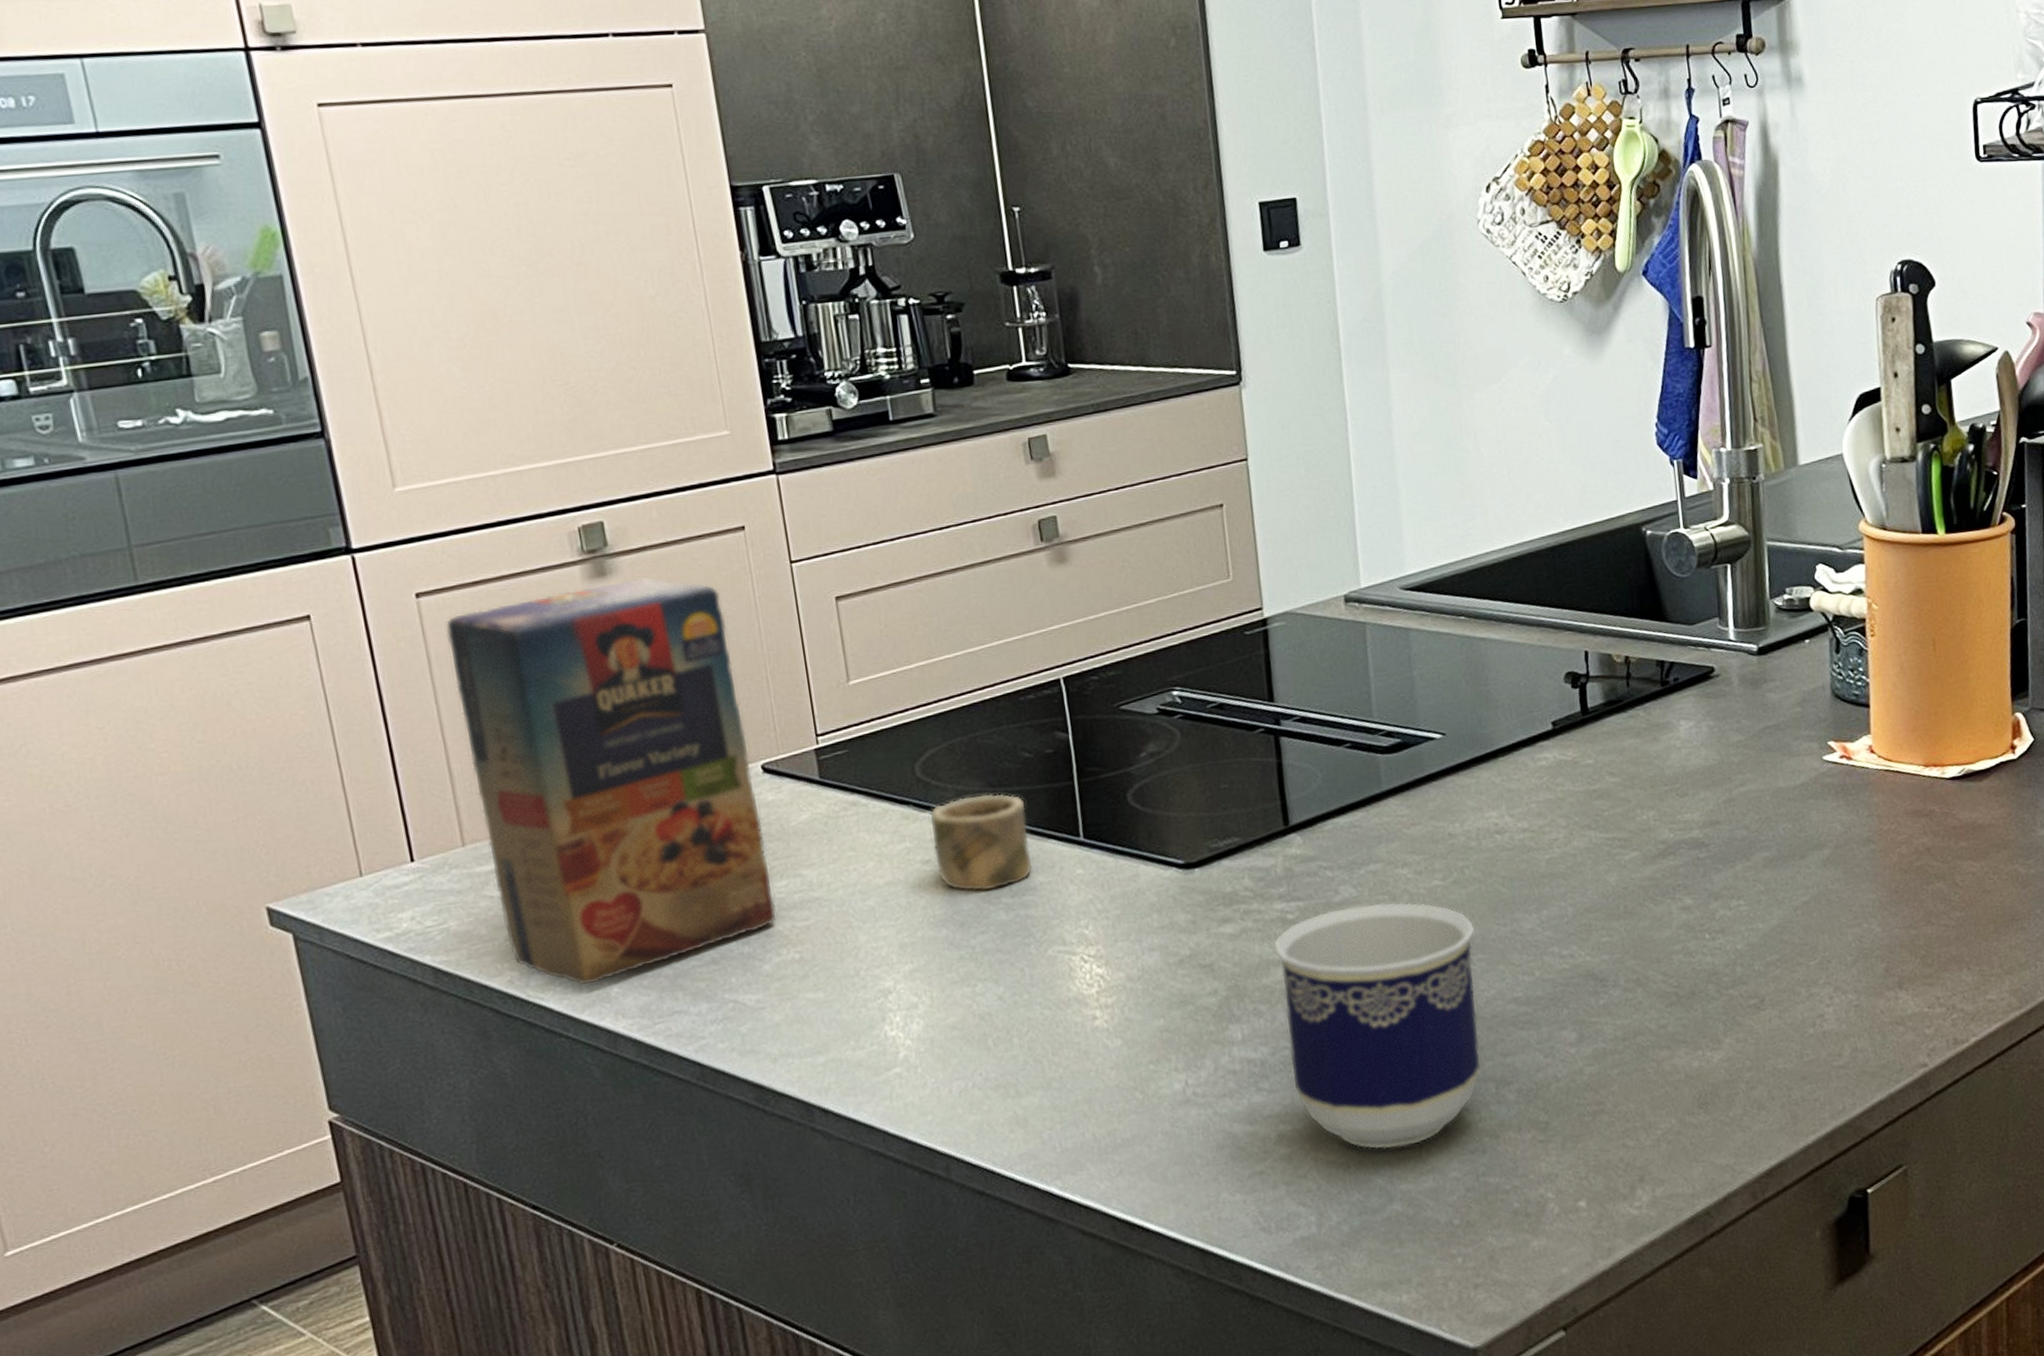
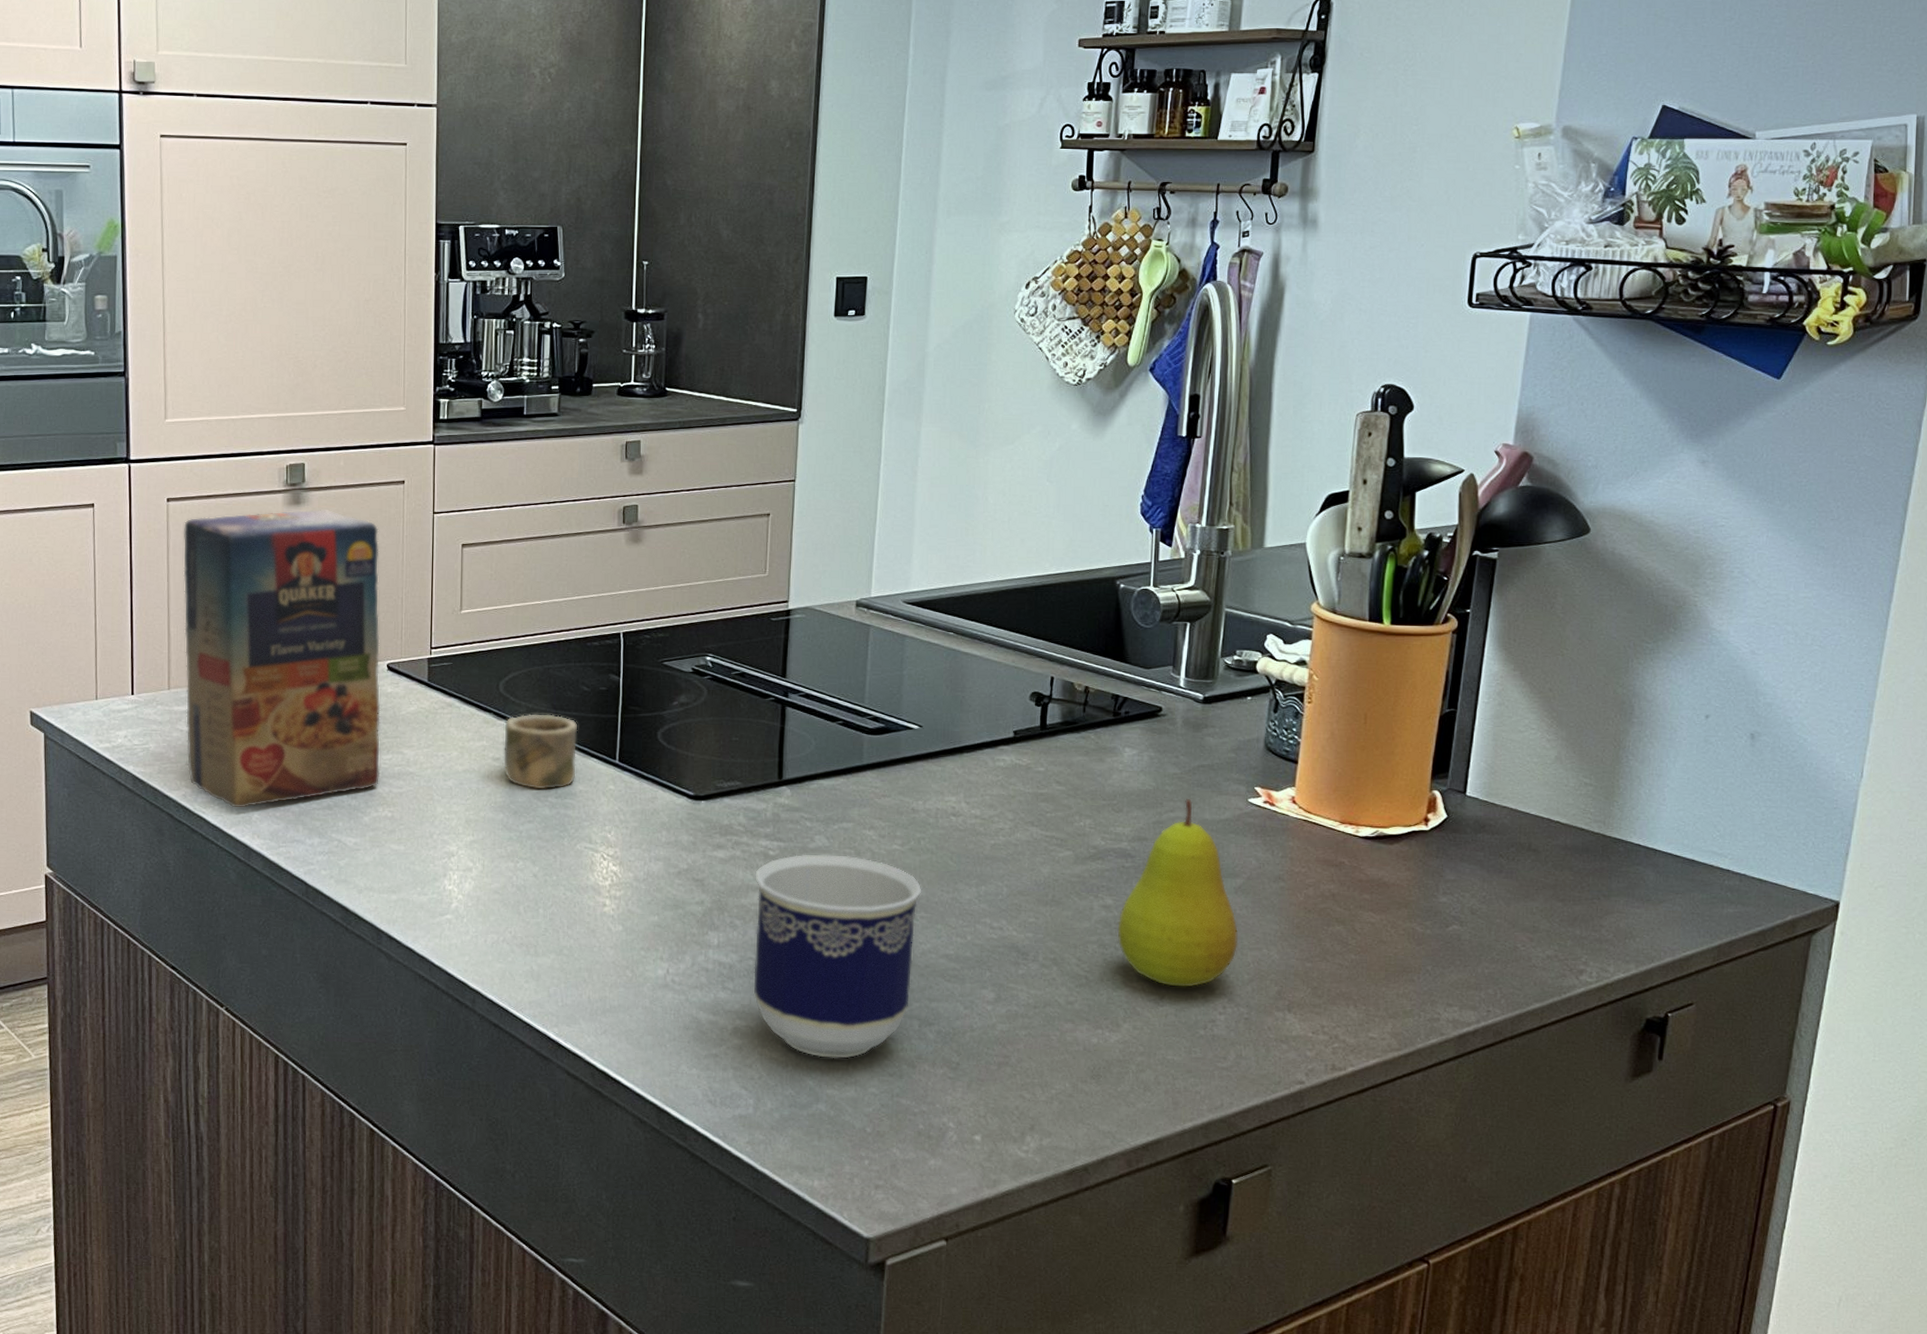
fruit: none [1701,767,1836,986] -> present [1117,799,1239,987]

